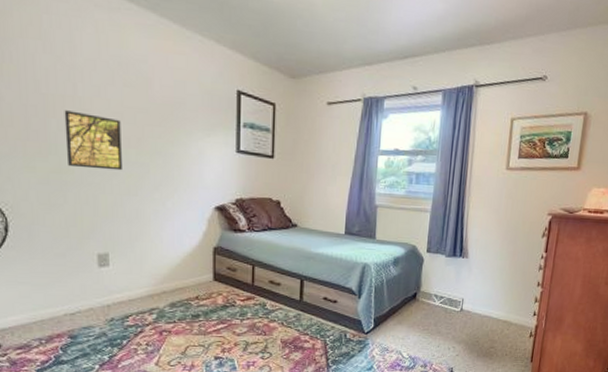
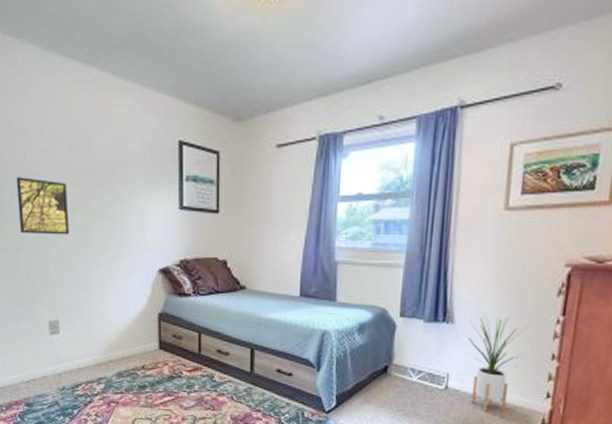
house plant: none [478,250,522,328] -> present [467,313,528,412]

